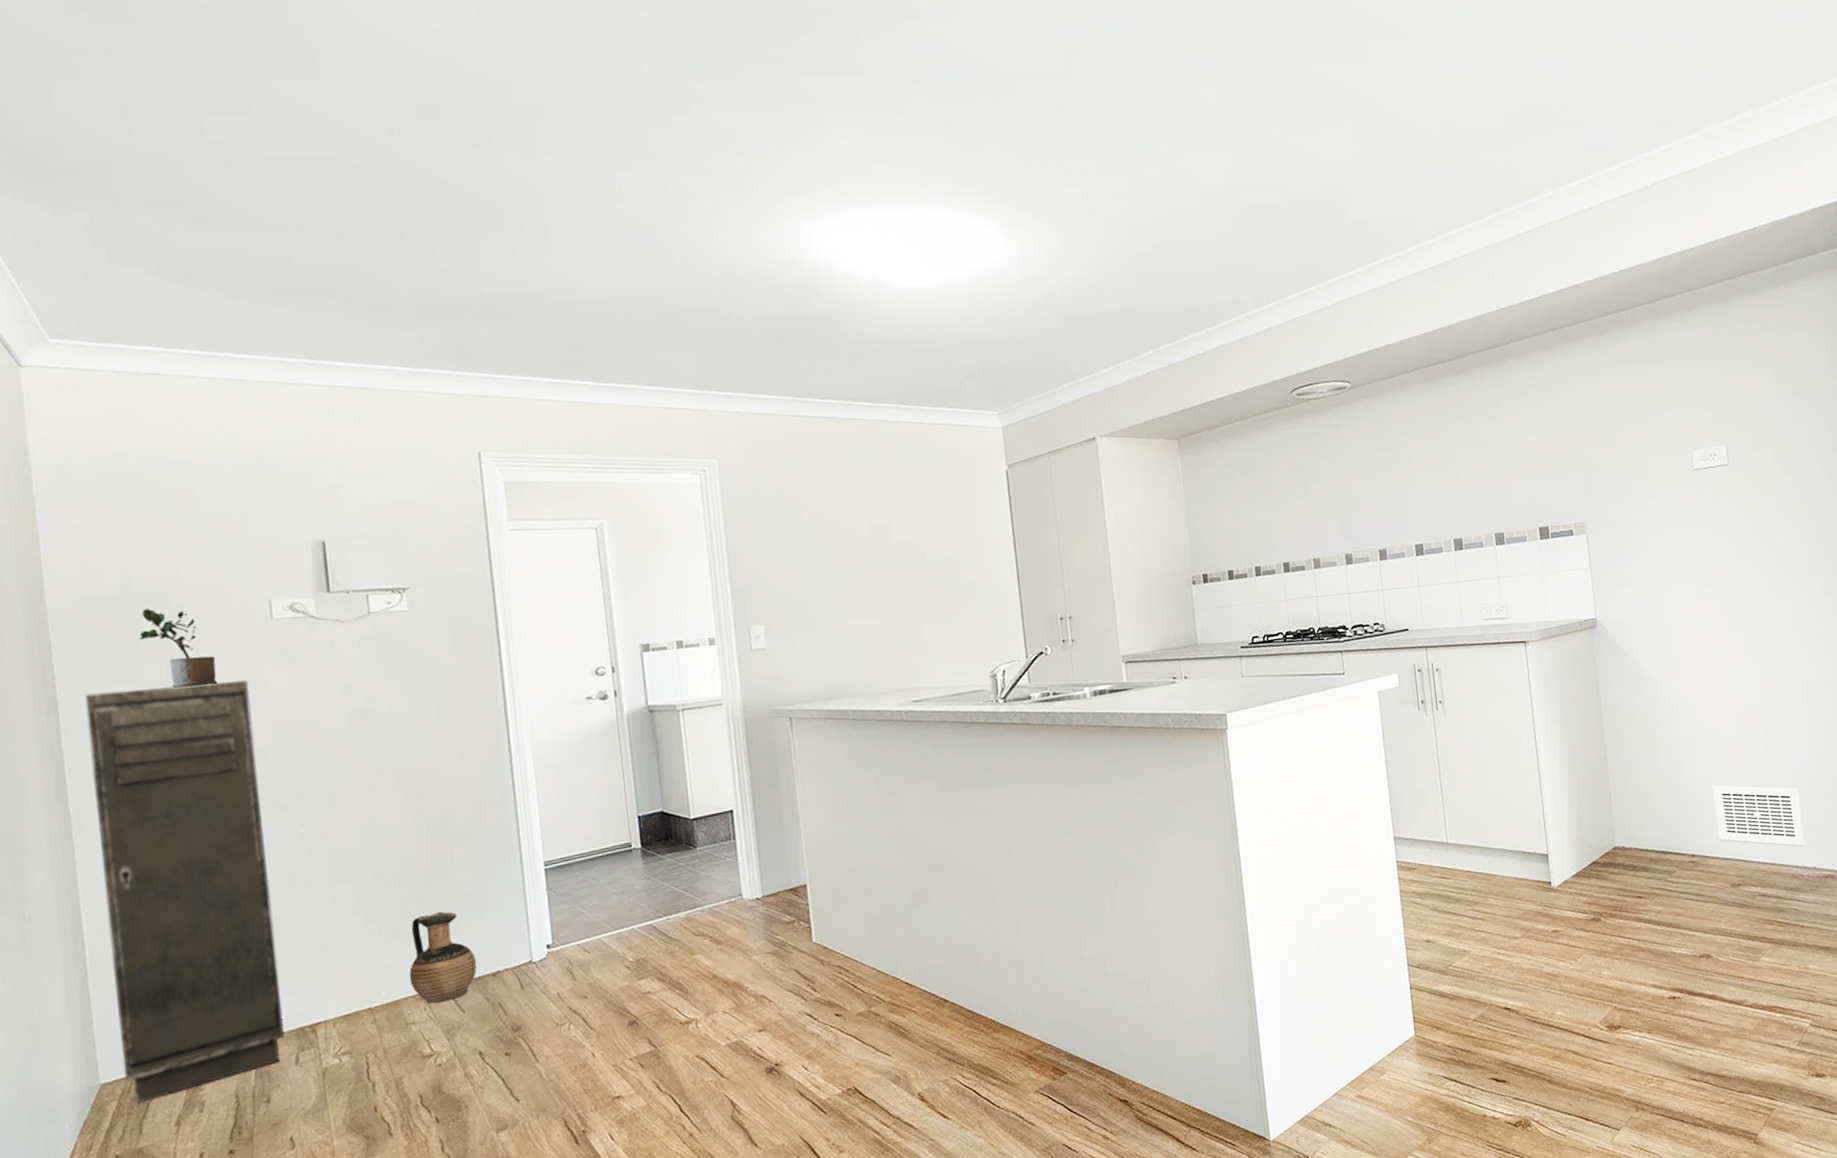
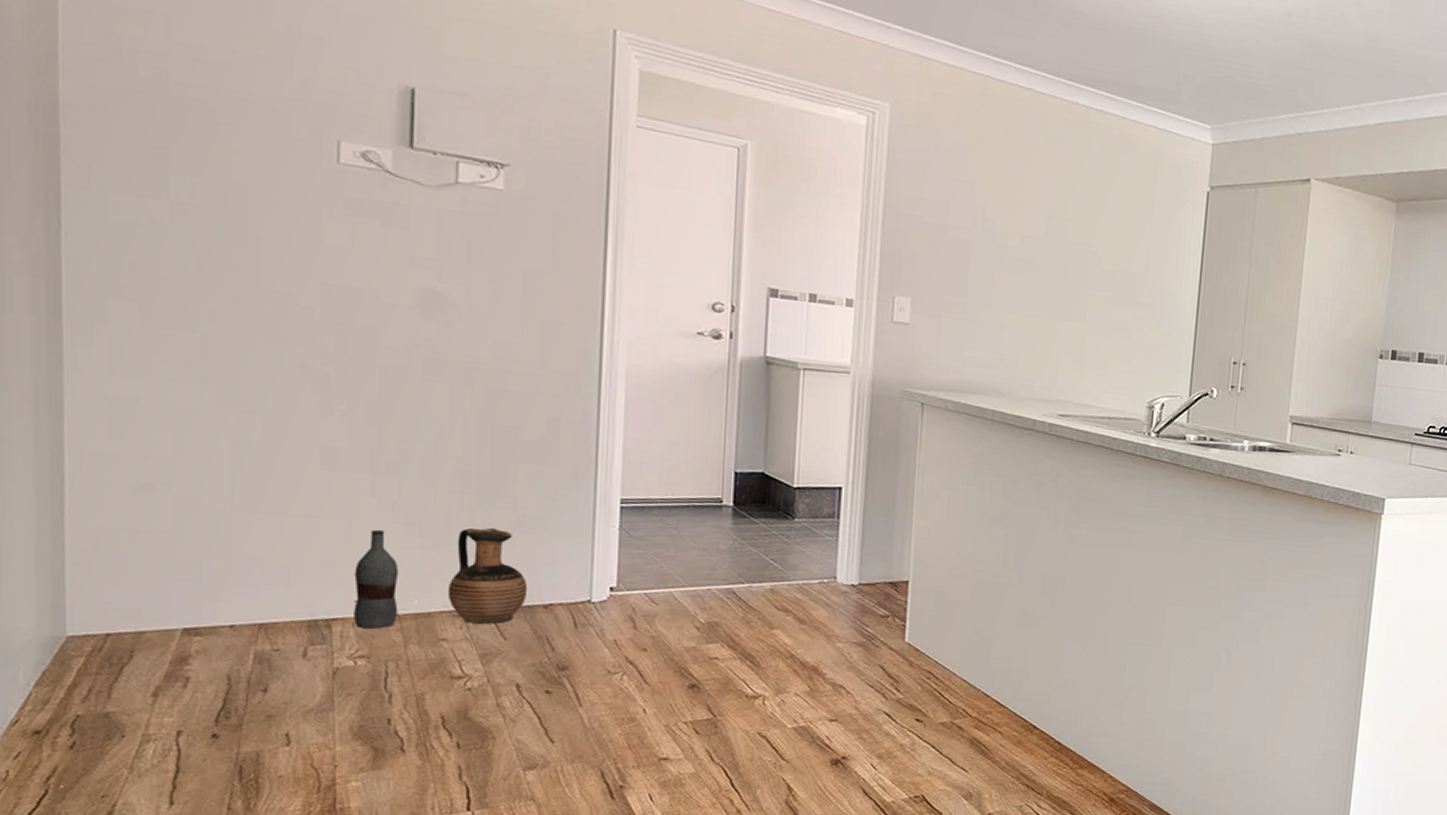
storage cabinet: present [84,680,284,1103] -> none [94,199,301,665]
potted plant: present [139,609,217,688] -> none [172,116,264,222]
bottle: none [329,933,371,1027] -> present [354,529,399,629]

